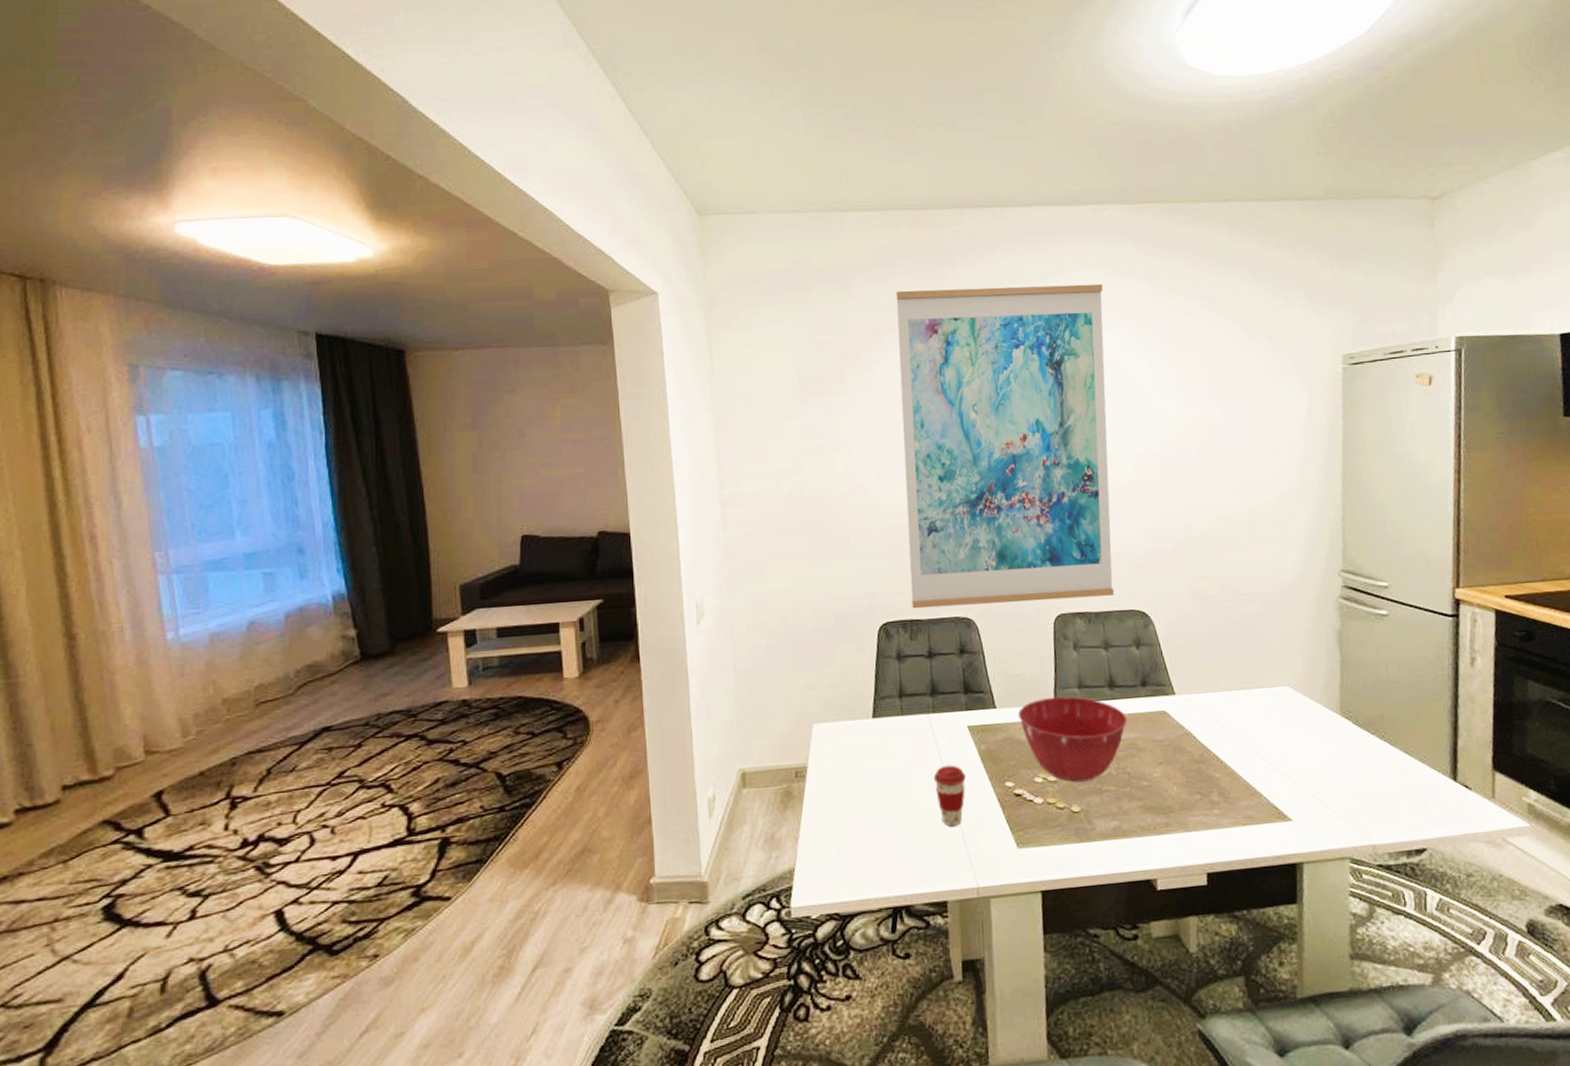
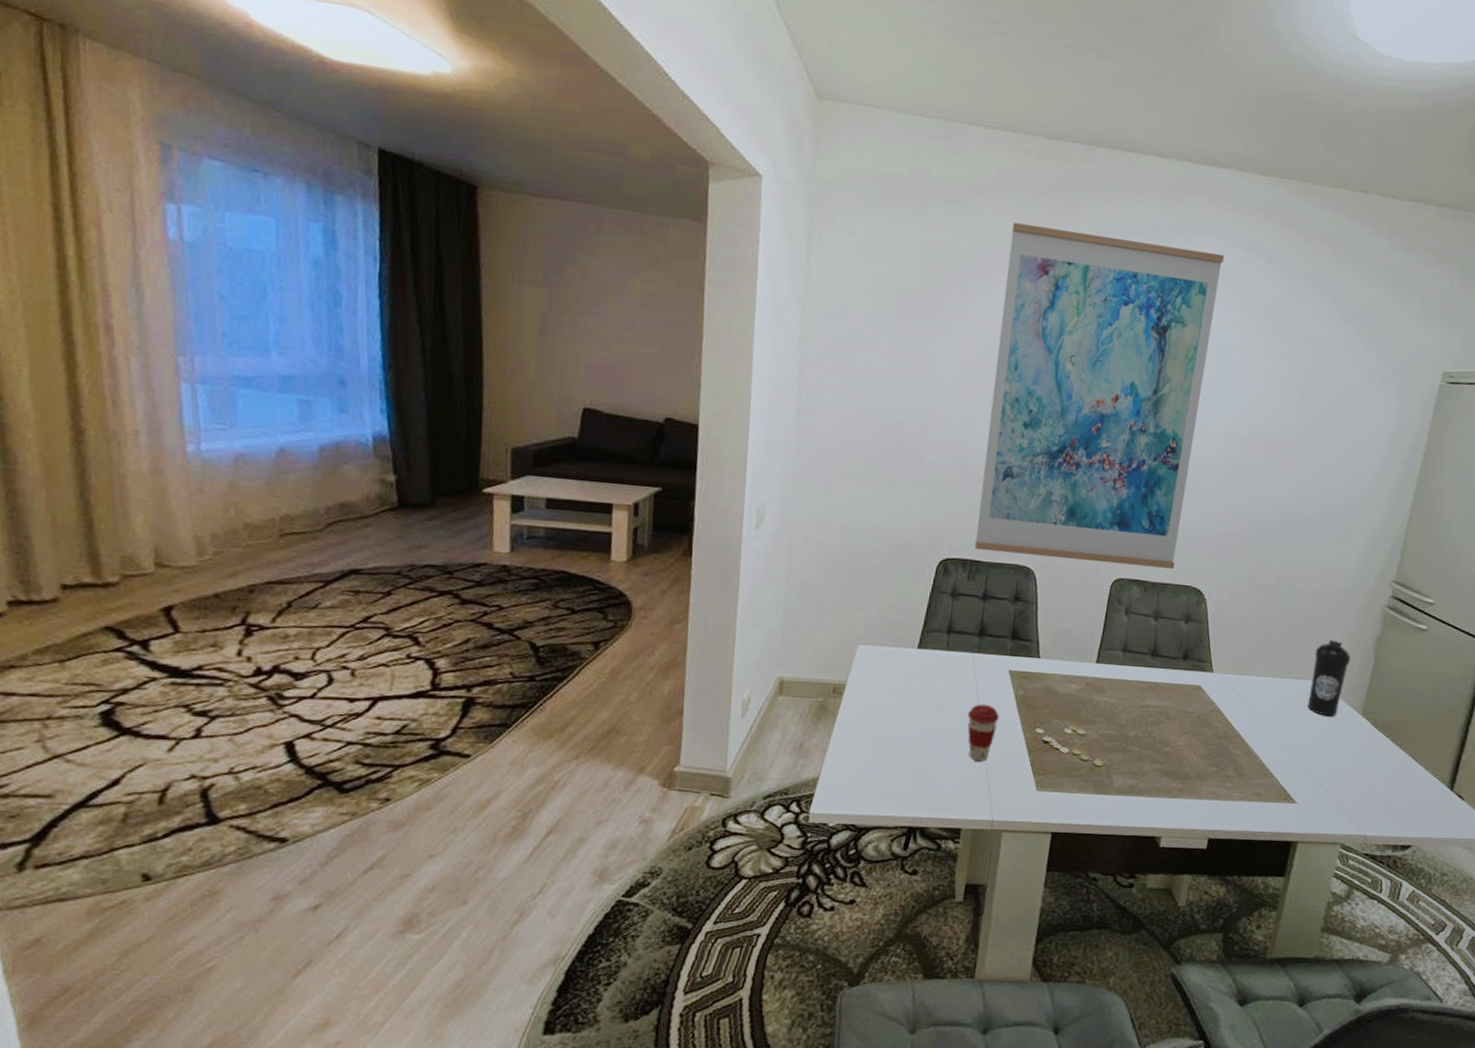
mixing bowl: present [1018,696,1127,783] -> none [1060,655,1163,740]
water bottle: none [1276,641,1316,723] -> present [1307,639,1351,717]

